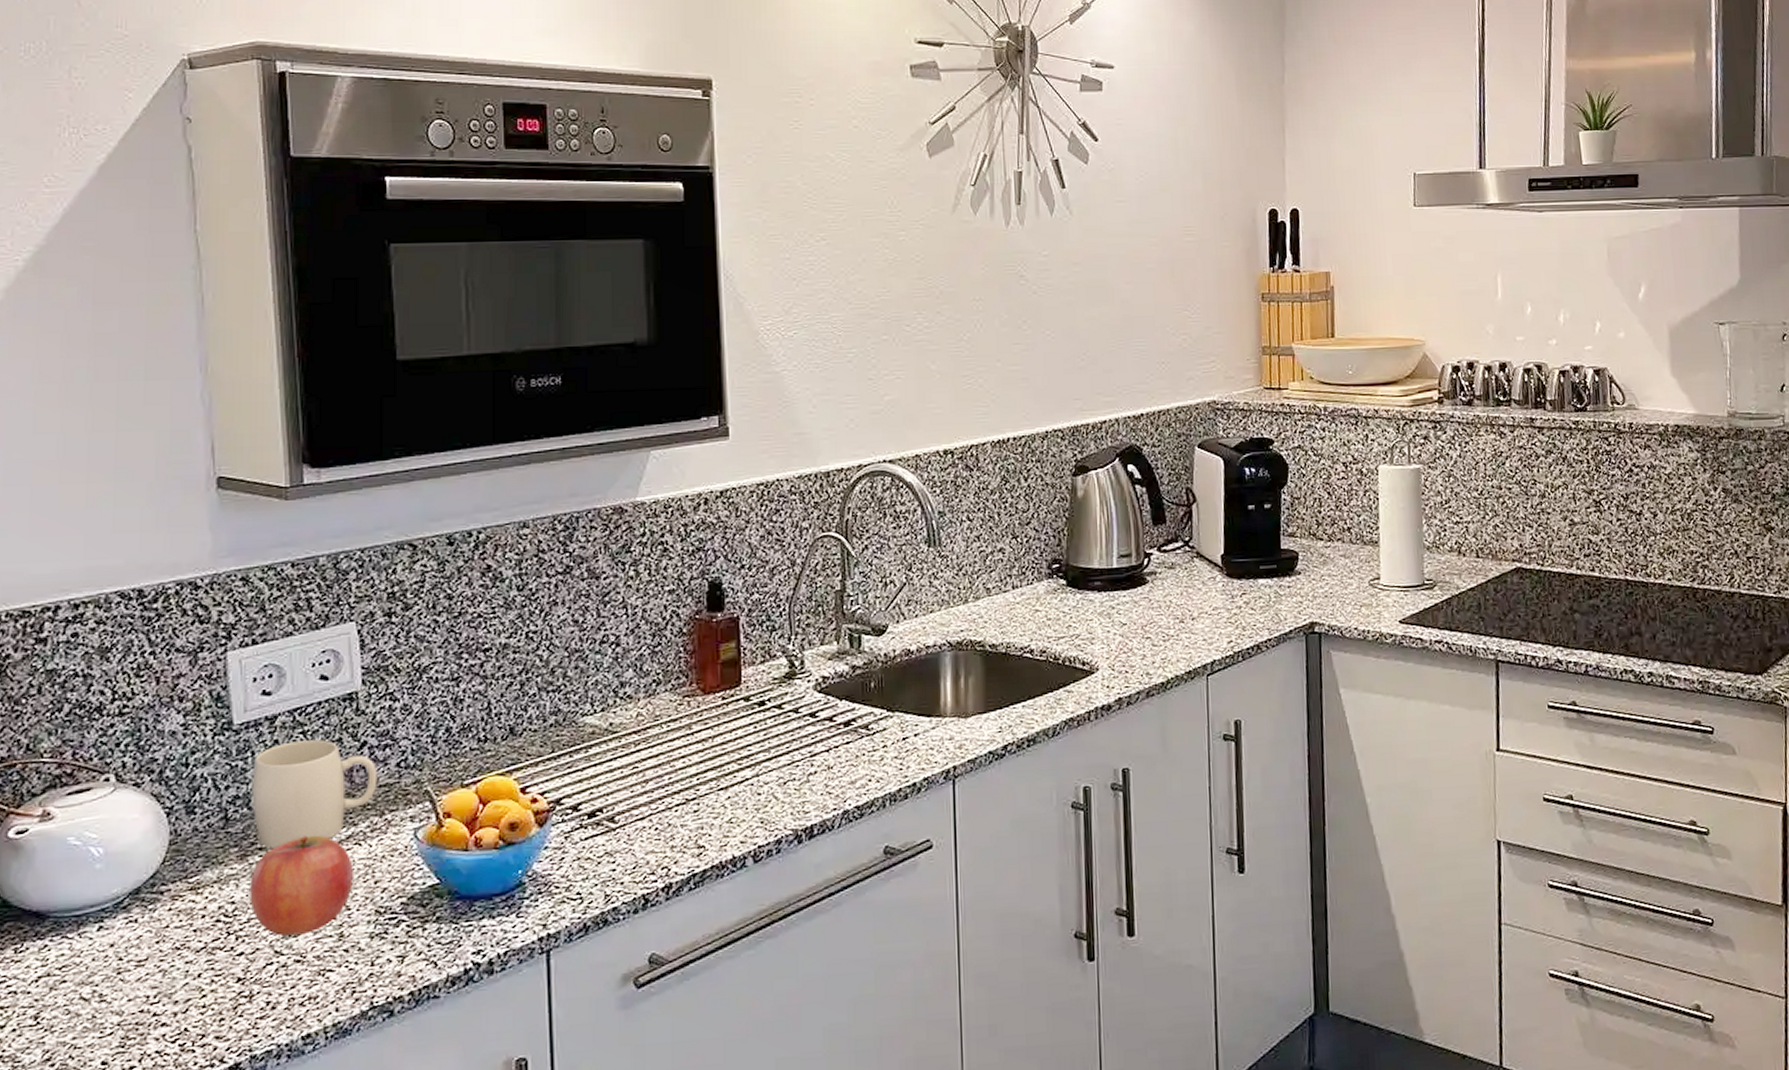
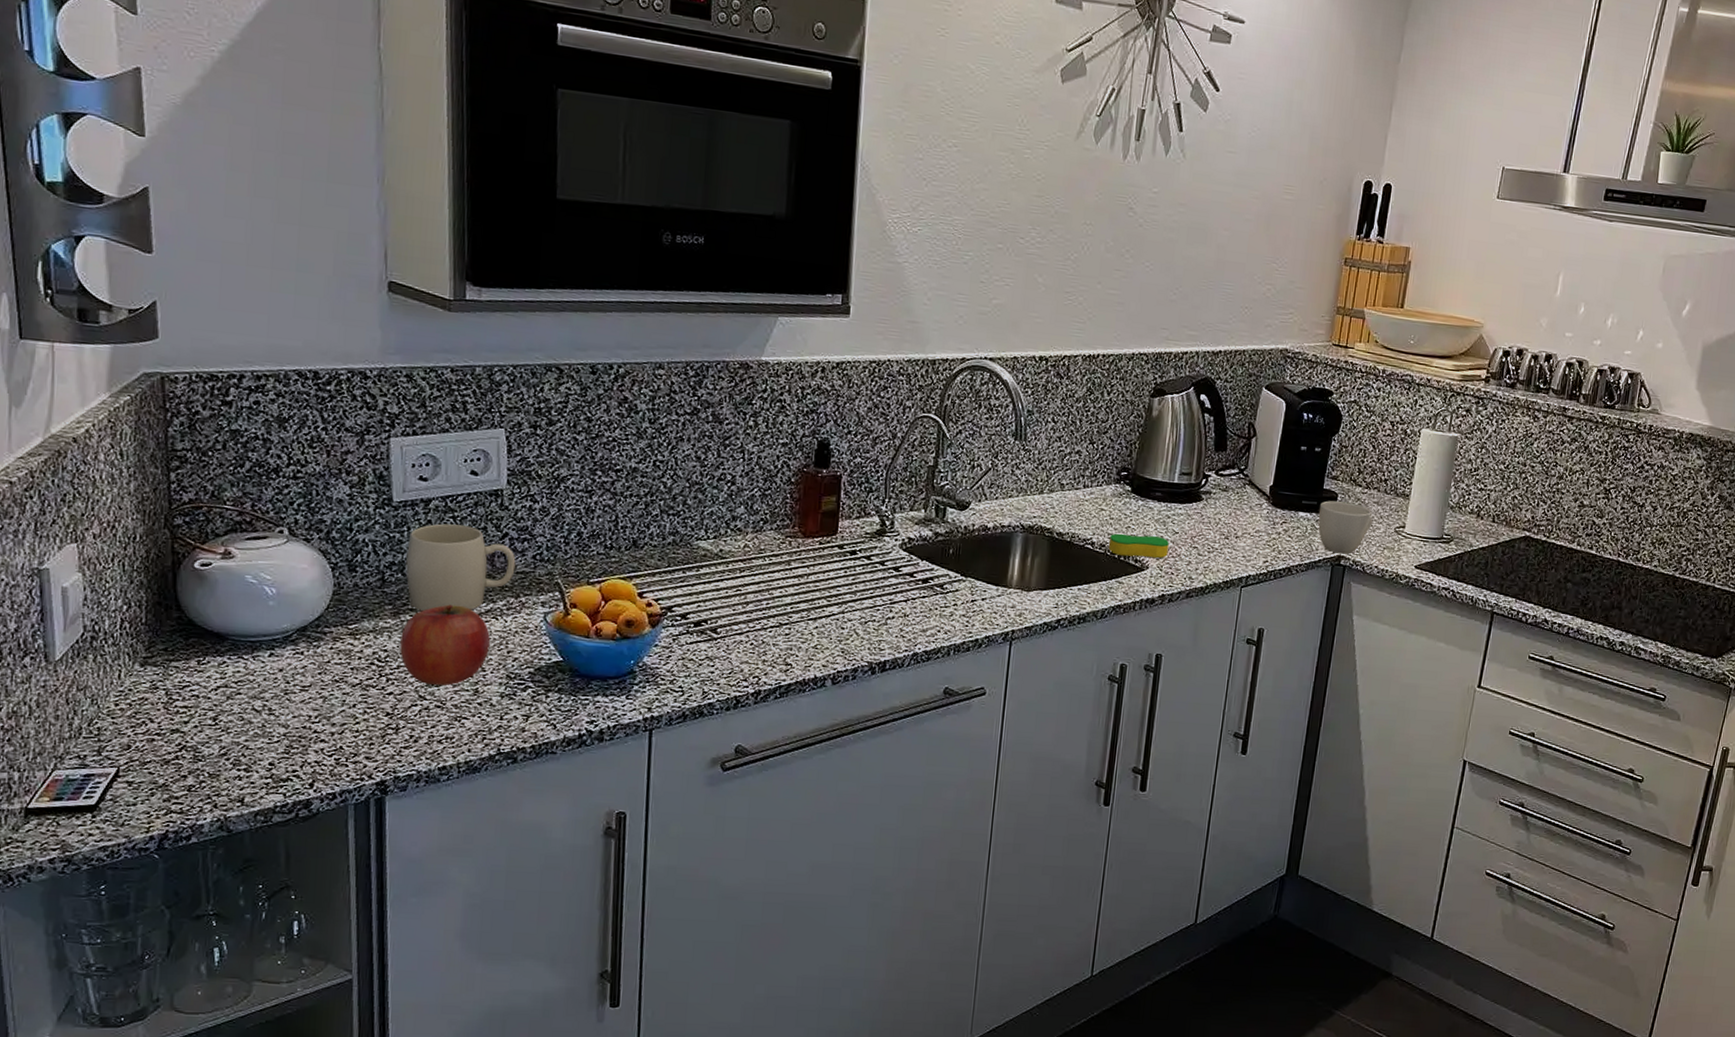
sponge: none [1049,632,1118,660] -> present [1108,533,1169,559]
cup: none [1279,560,1343,620] -> present [1318,500,1373,554]

